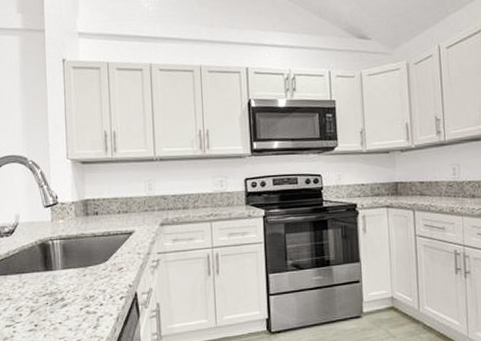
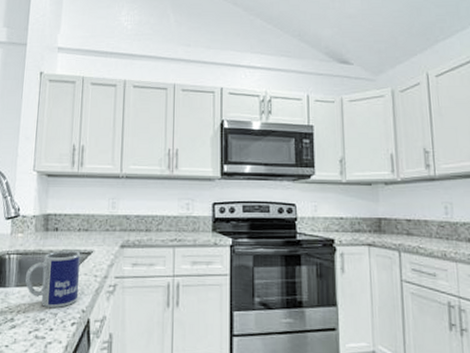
mug: none [71,232,124,286] -> present [25,250,81,309]

